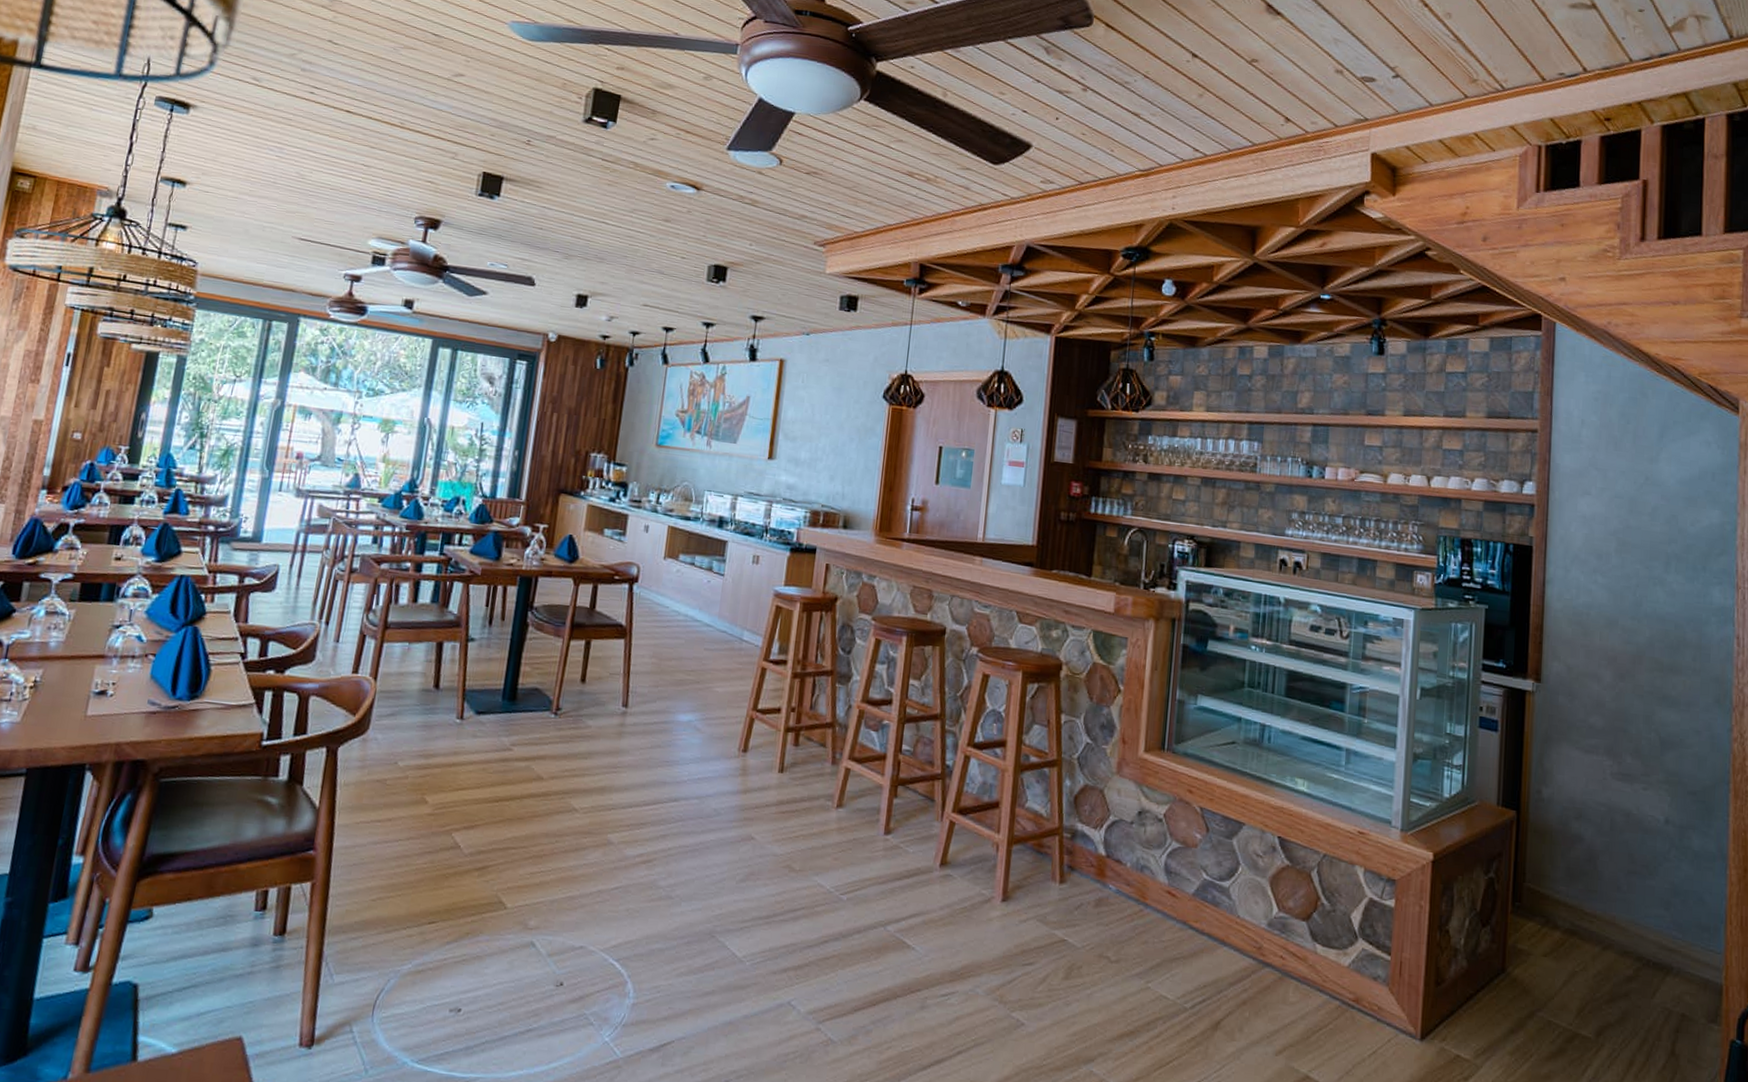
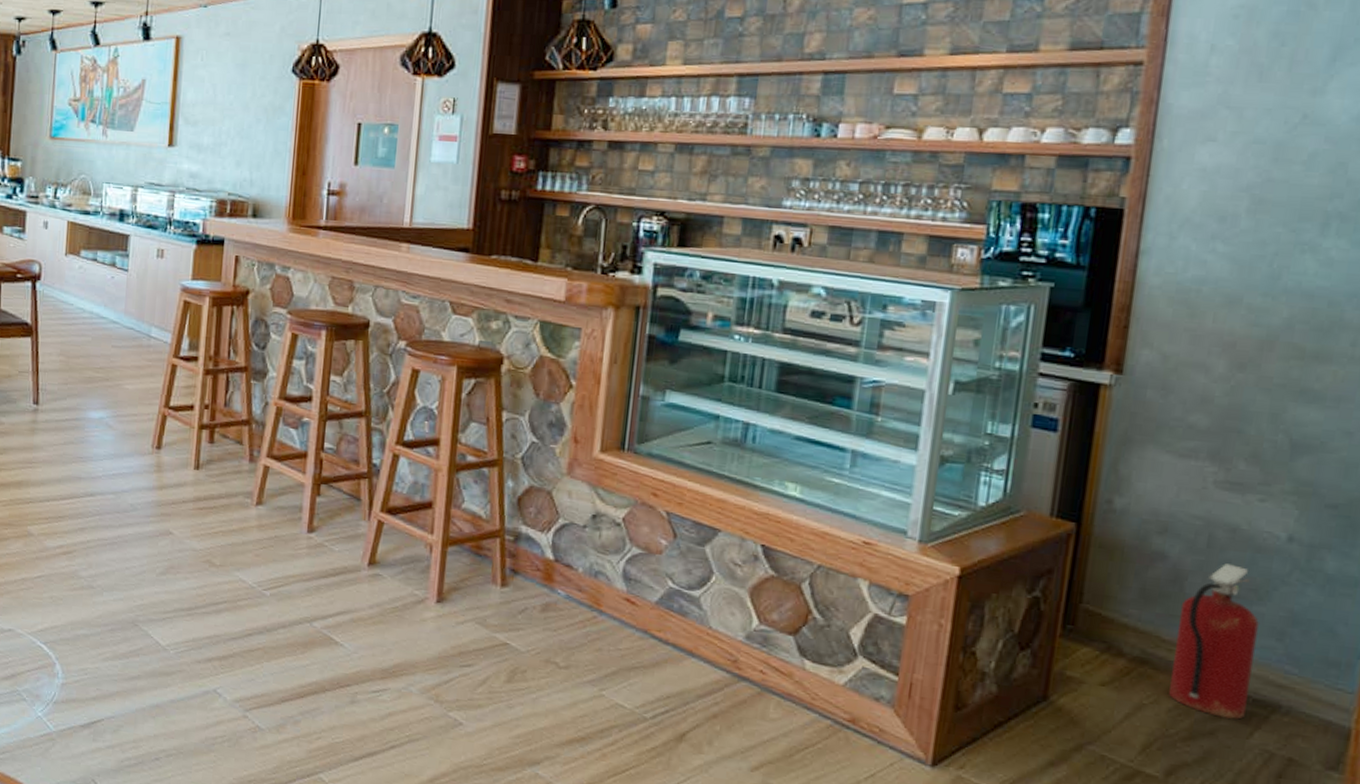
fire extinguisher: none [1593,844,1652,982] -> present [1169,563,1259,720]

